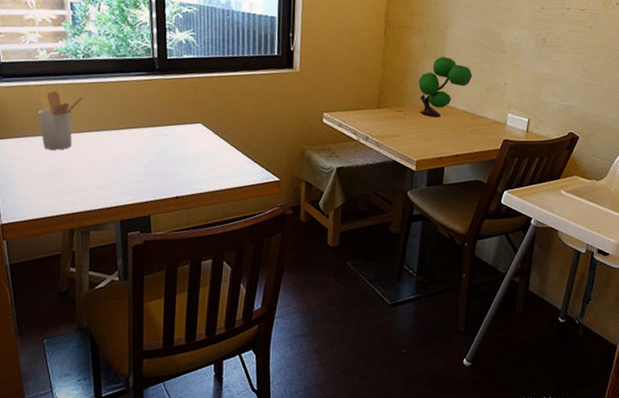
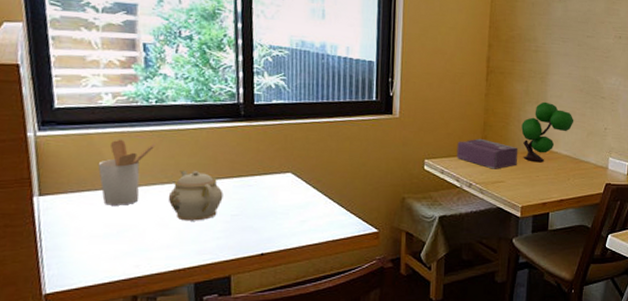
teapot: none [96,118,142,166] -> present [168,169,223,221]
tissue box: none [354,92,415,124] -> present [456,138,519,169]

